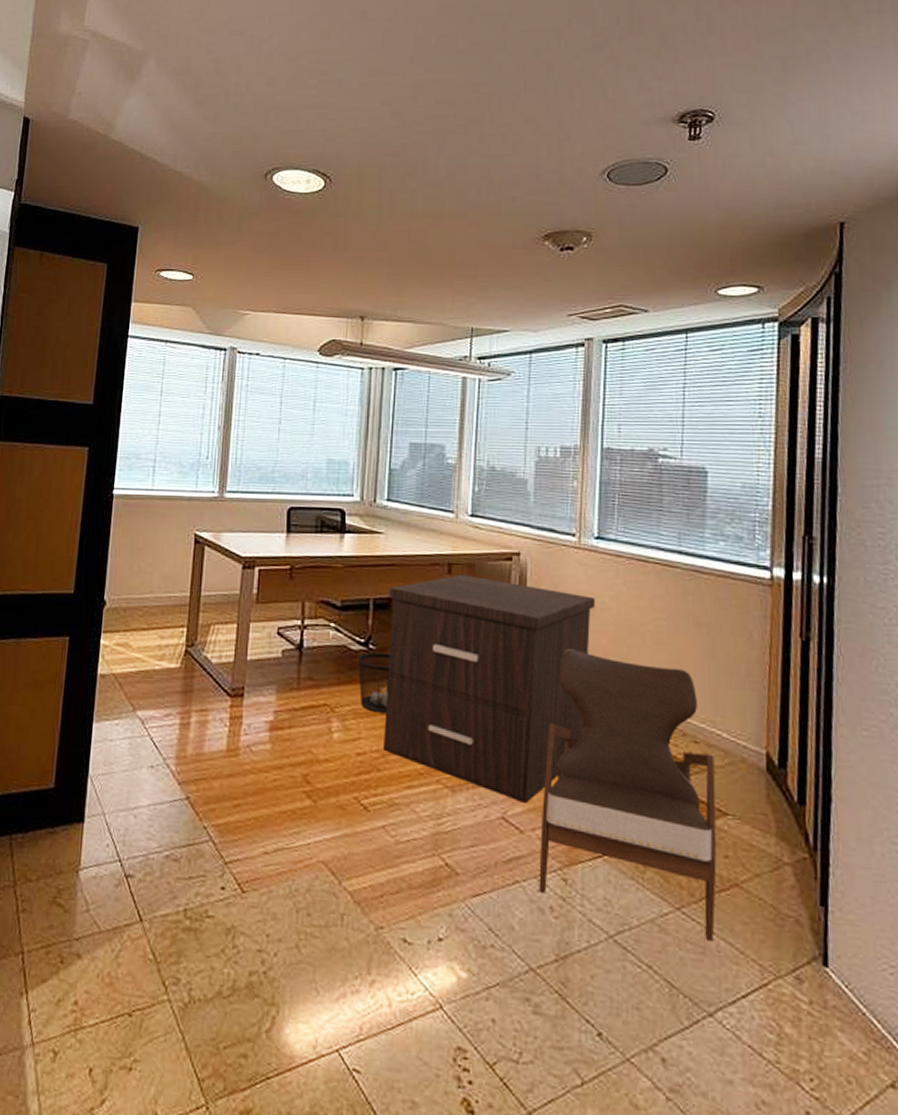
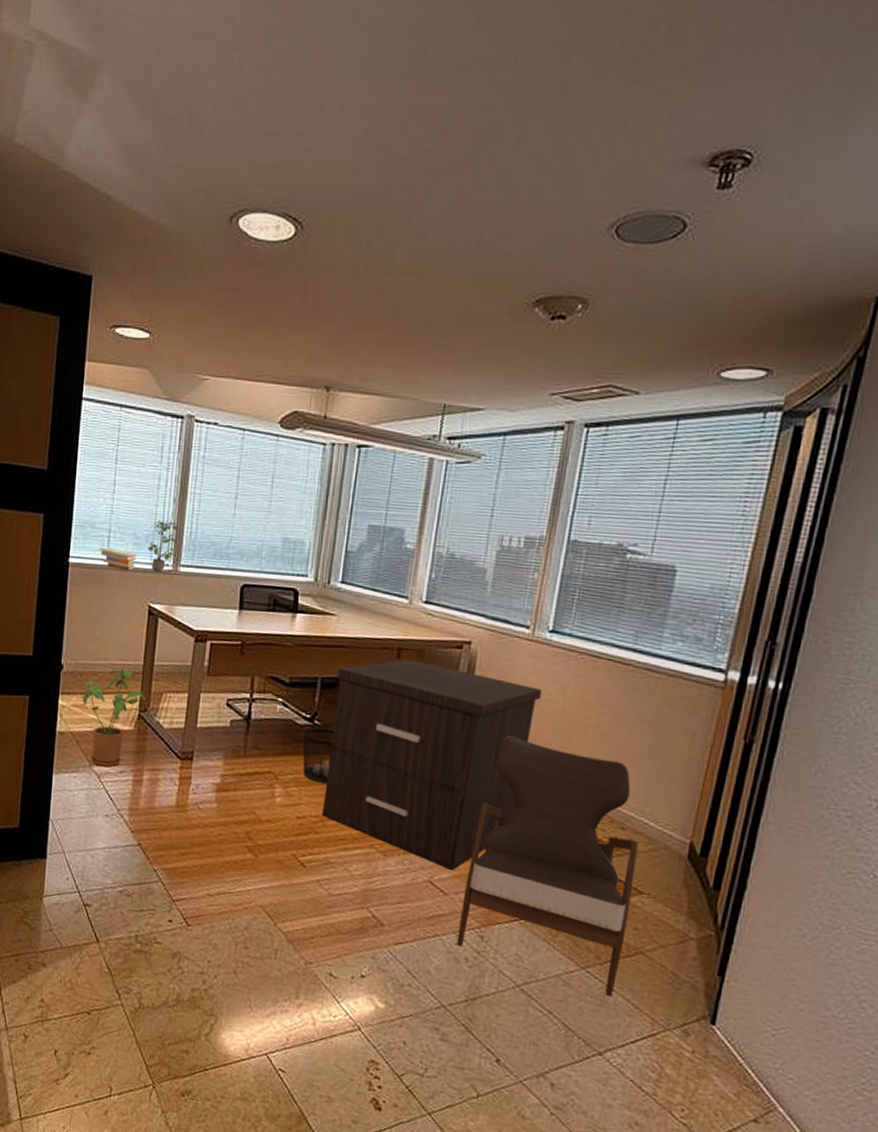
house plant: none [126,601,193,711] -> present [82,668,146,768]
books: none [144,476,183,500] -> present [99,546,138,571]
potted plant: none [193,448,223,499] -> present [147,521,178,572]

